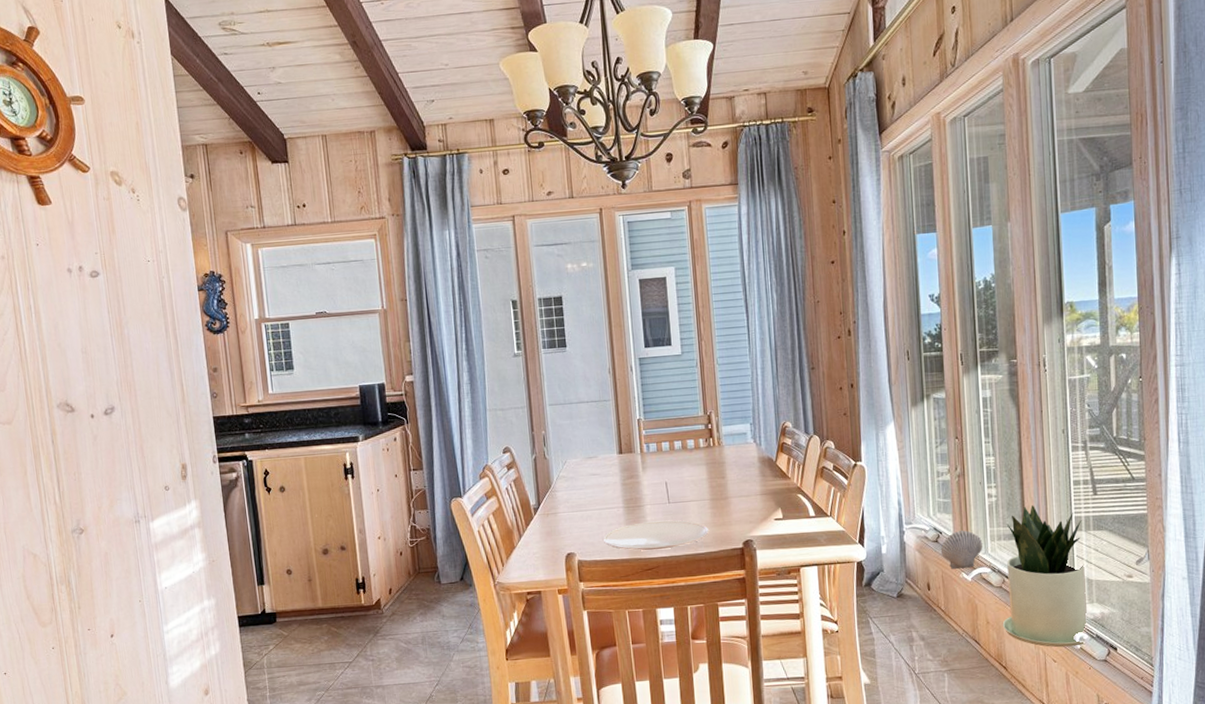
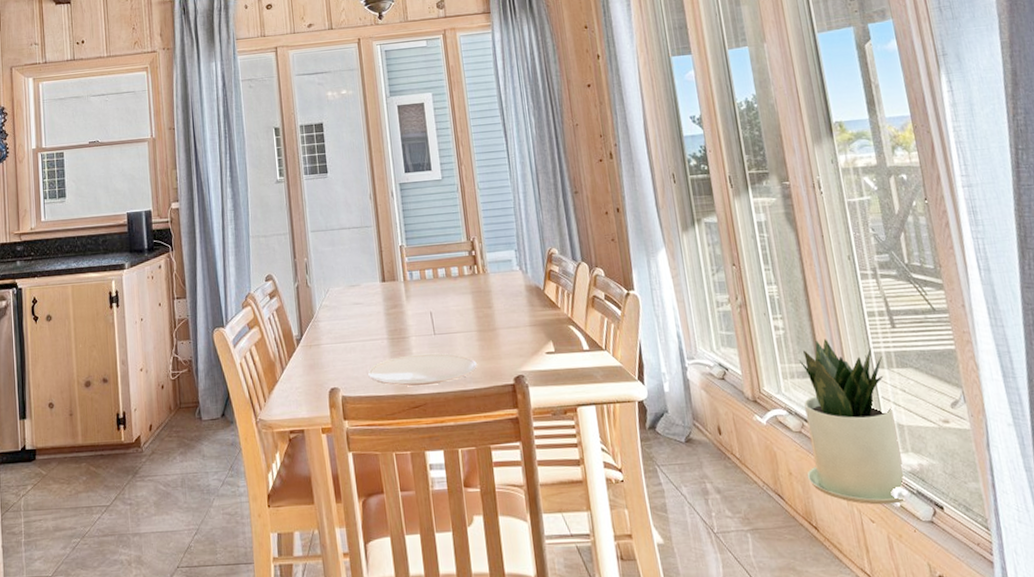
seashell: present [941,530,983,570] -> none [729,367,776,412]

